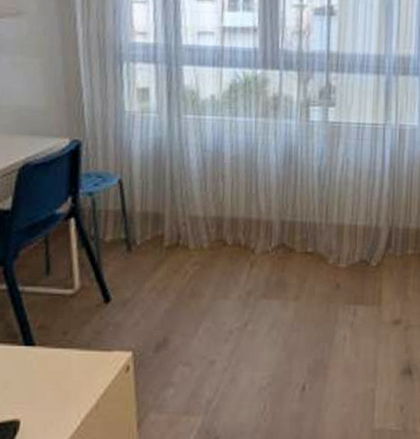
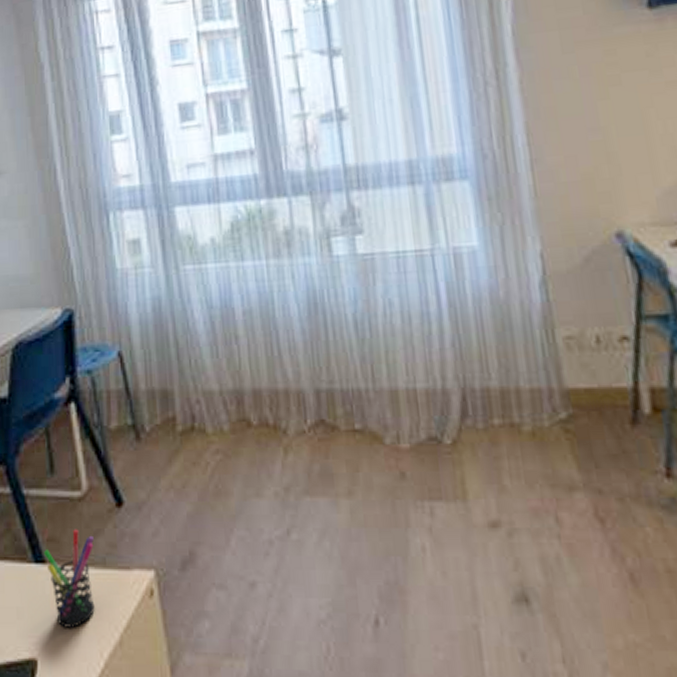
pen holder: none [33,319,81,396] -> present [43,529,95,628]

